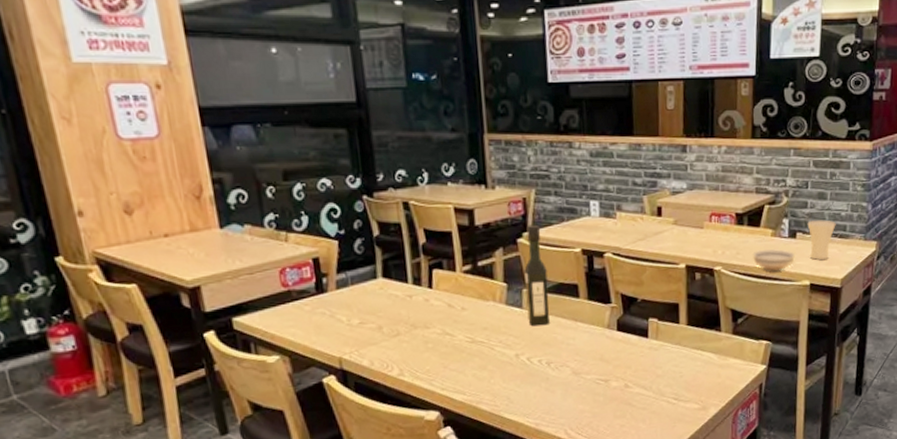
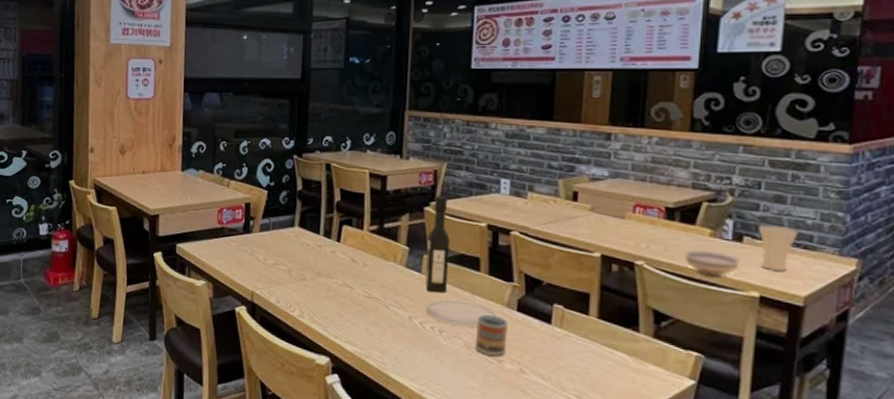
plate: none [531,329,599,355] -> present [426,299,496,328]
cup: none [581,338,611,378] -> present [475,315,508,357]

